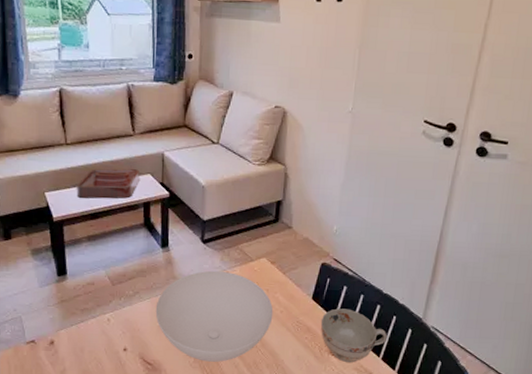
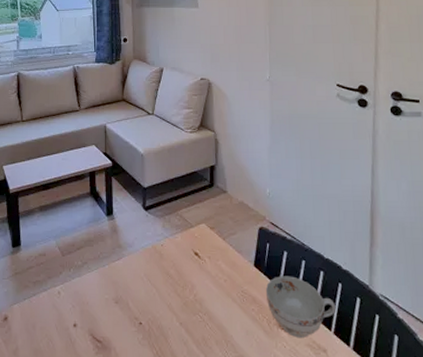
decorative tray: present [76,168,140,199] -> none [30,141,85,170]
bowl: present [155,270,274,362] -> none [103,238,218,339]

